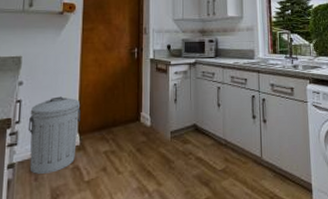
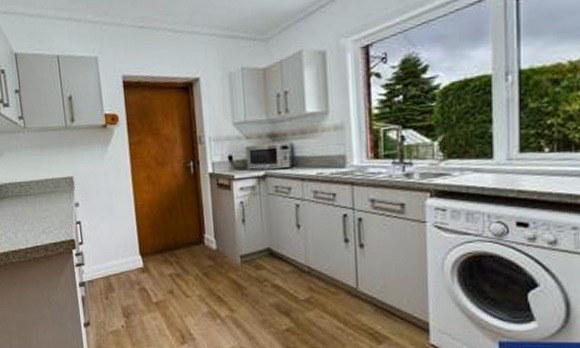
trash can: present [27,96,81,174] -> none [90,217,141,293]

